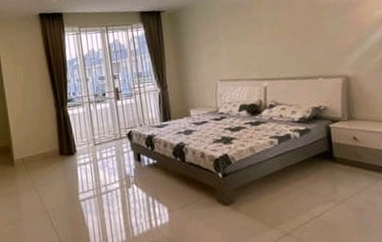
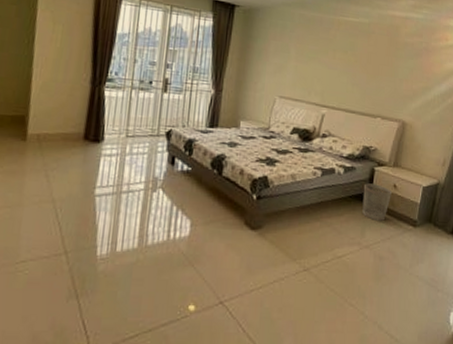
wastebasket: none [322,140,355,175] -> present [362,183,393,221]

